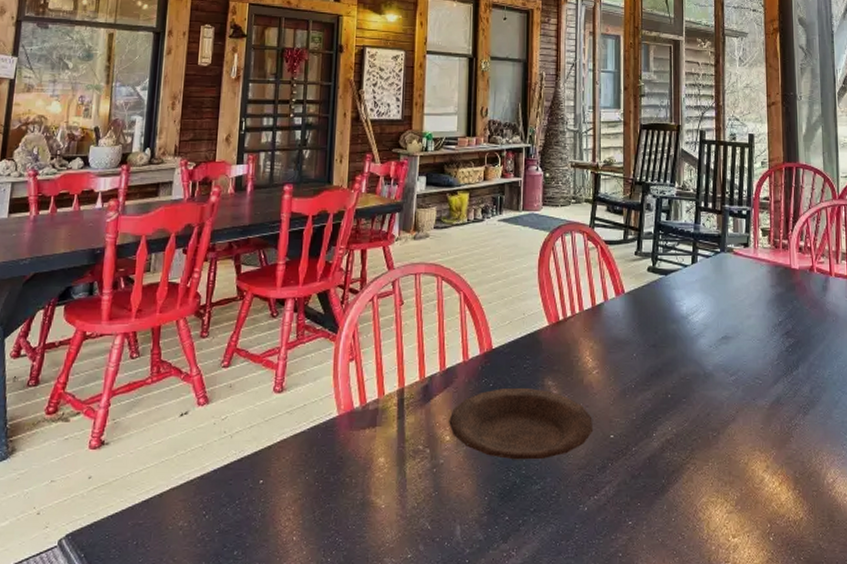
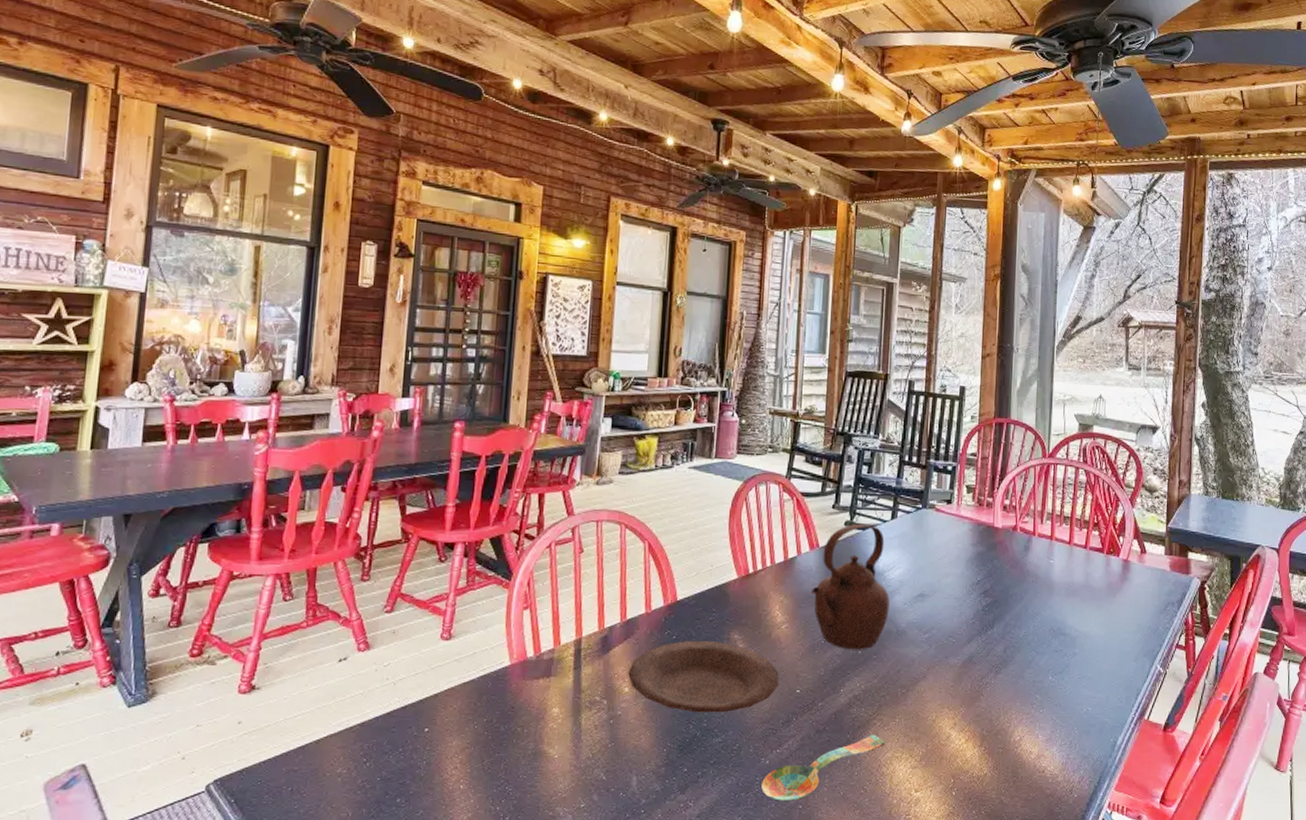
spoon: none [581,479,700,550] -> present [761,734,885,802]
teapot: none [618,269,695,394] -> present [810,523,890,650]

